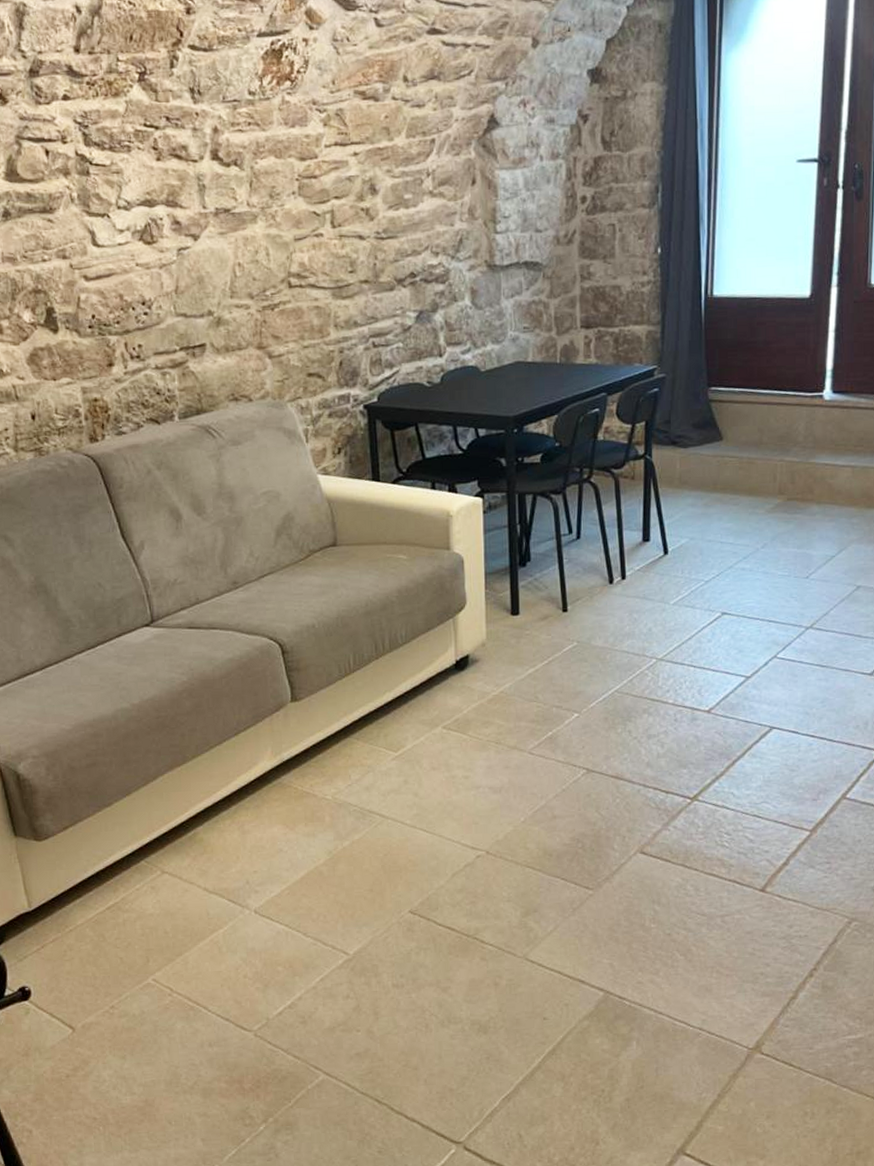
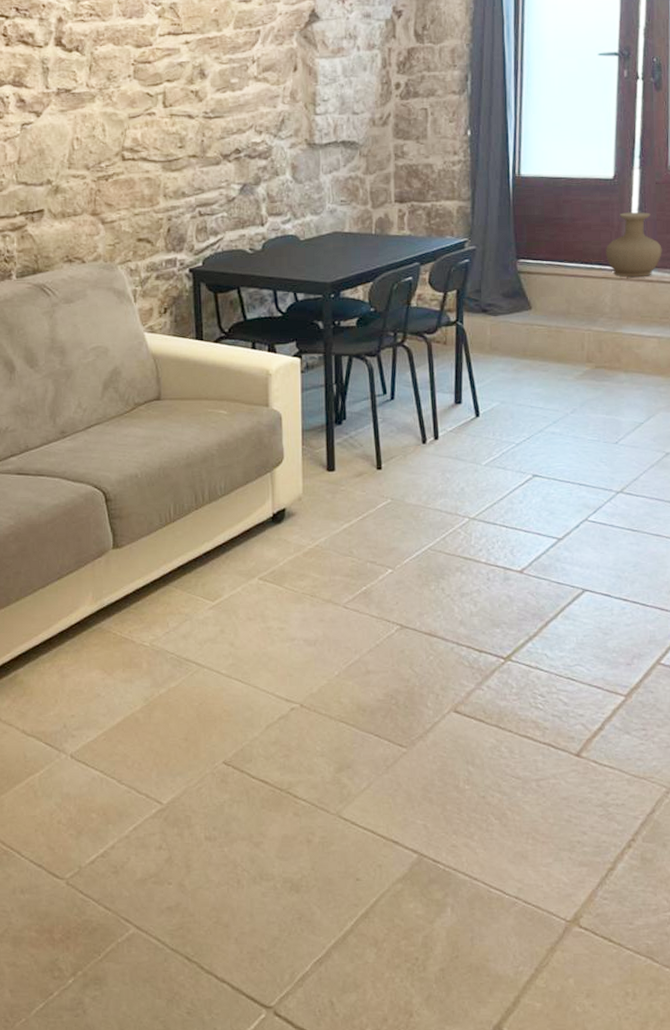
vase: none [799,333,859,404] -> present [605,212,662,278]

